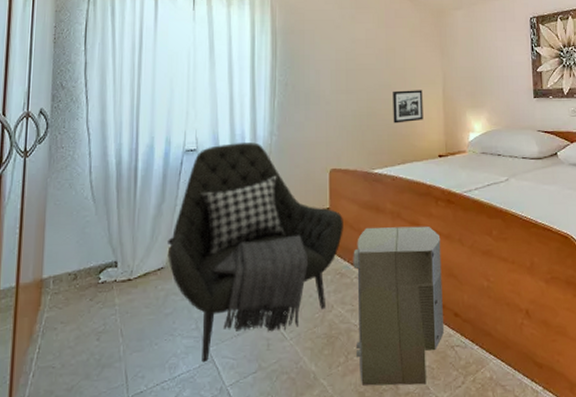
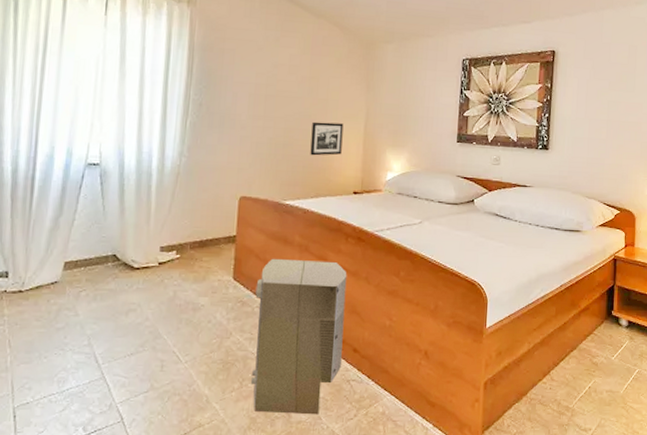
armchair: present [168,142,343,363] -> none [63,160,249,379]

